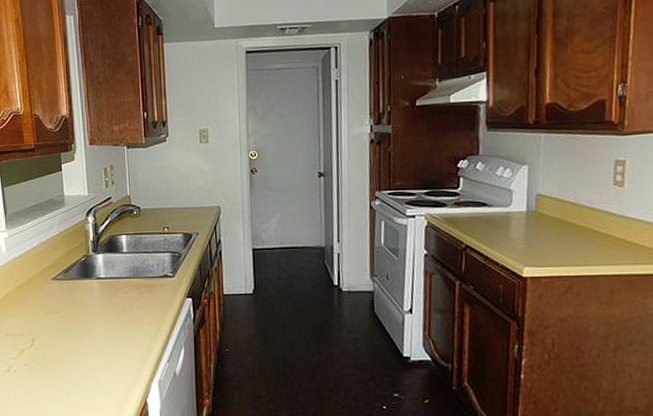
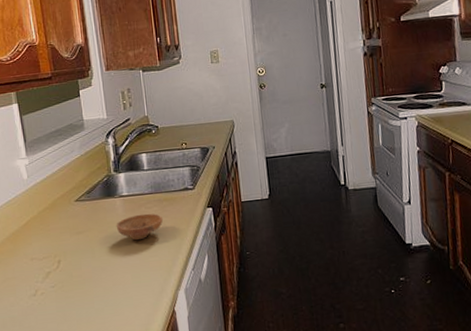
bowl: none [91,298,139,326] -> present [116,213,163,241]

